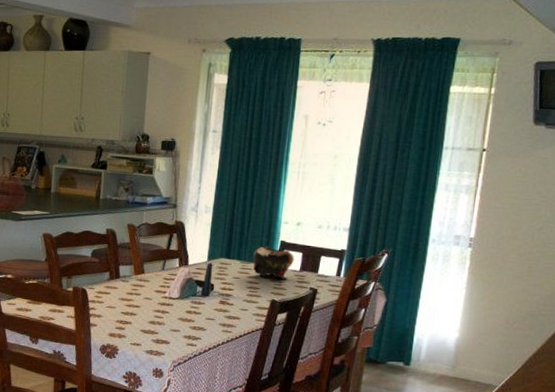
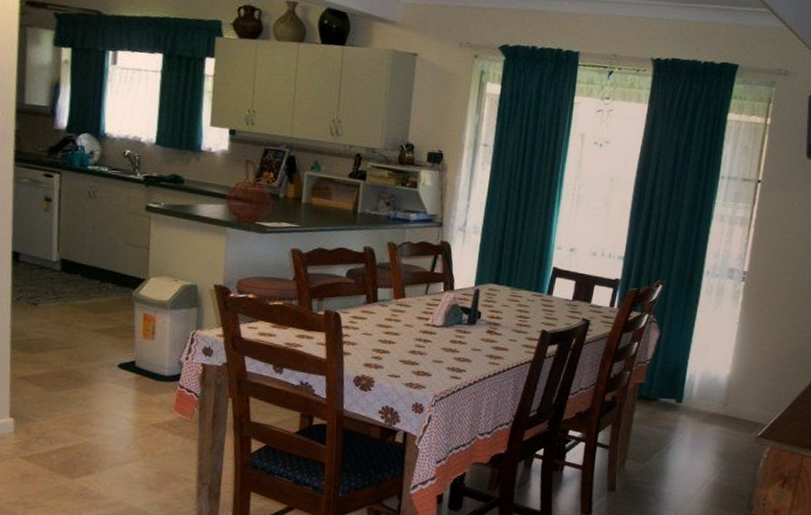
decorative bowl: present [253,246,294,280] -> none [523,272,567,309]

